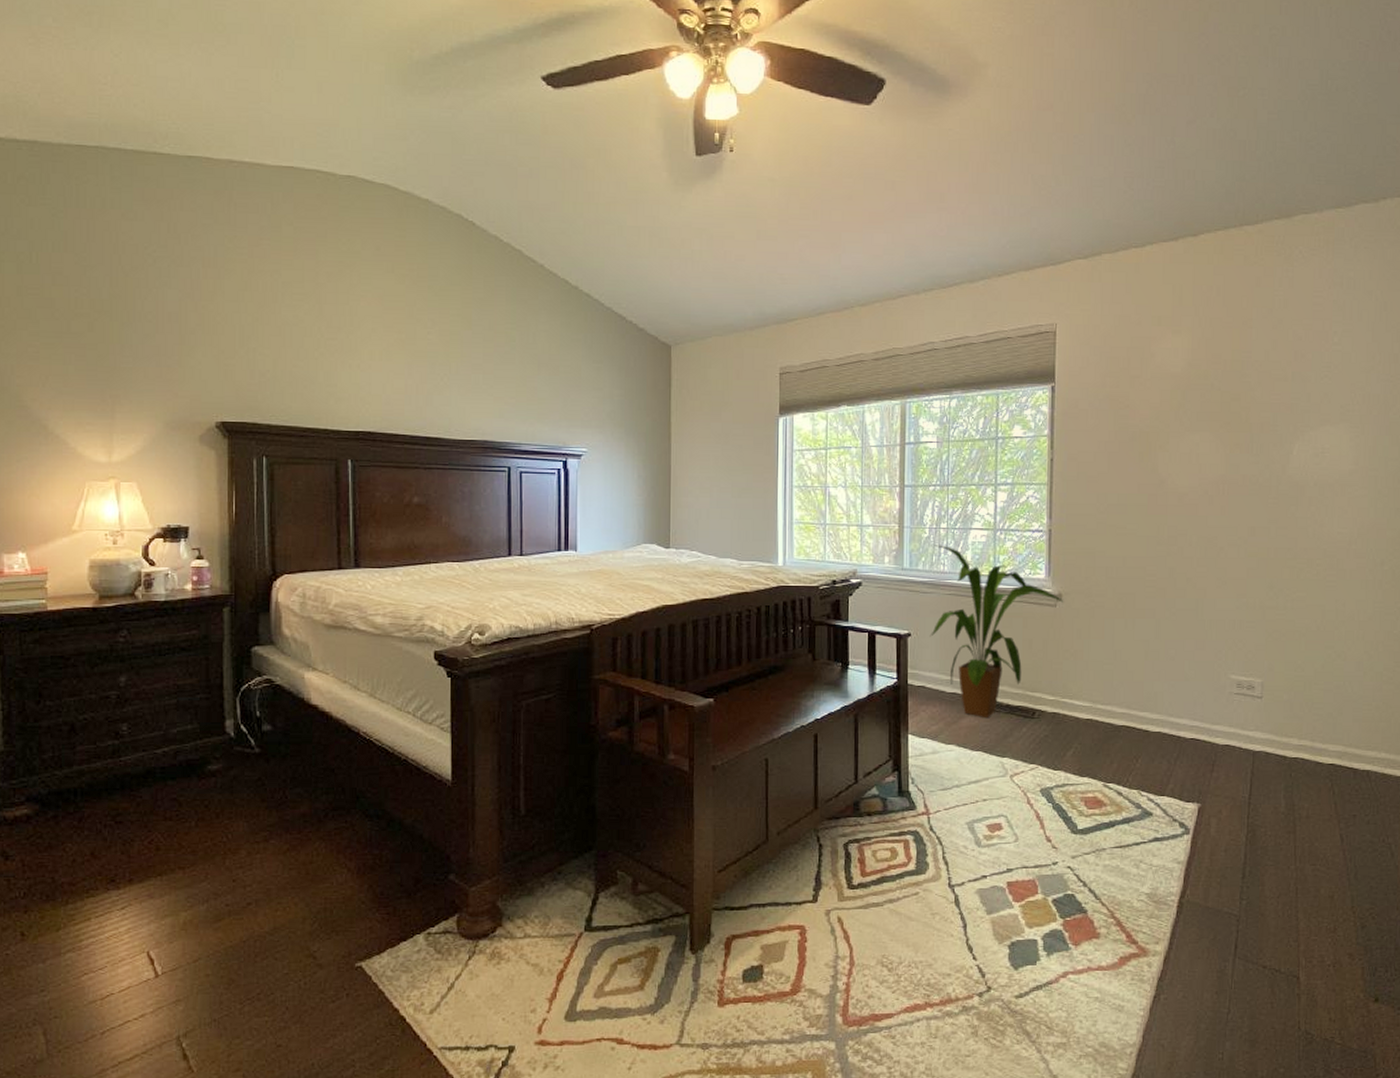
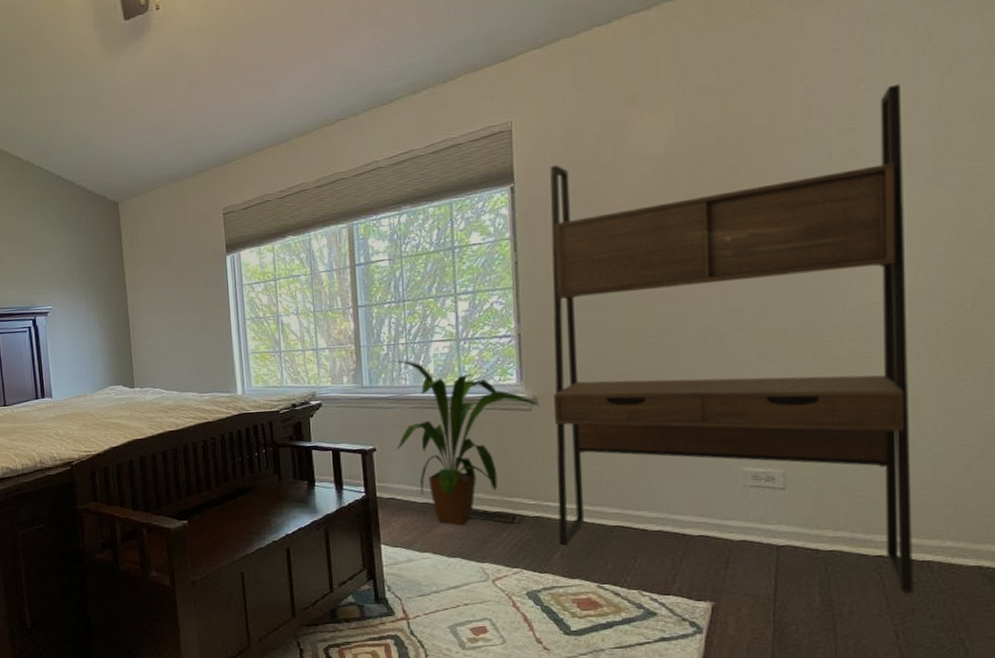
desk: none [1073,342,1363,799] -> present [550,83,913,593]

